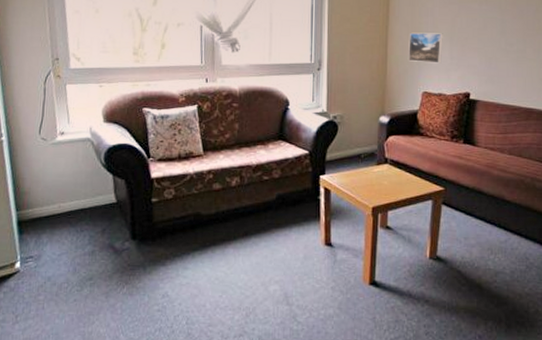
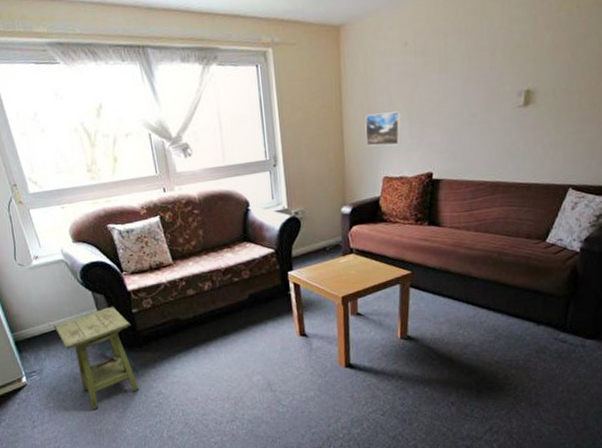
side table: none [64,192,148,309] -> present [54,306,140,411]

